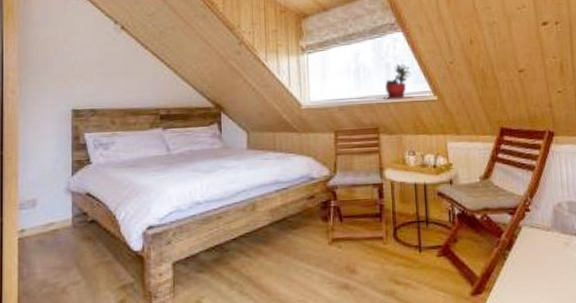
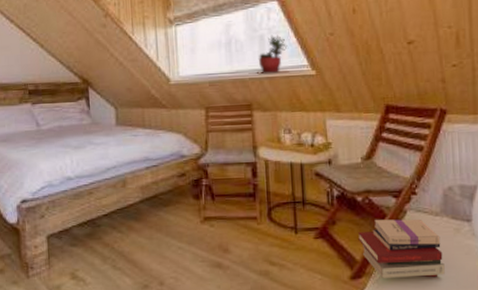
books: none [477,234,557,294] -> present [357,219,445,279]

